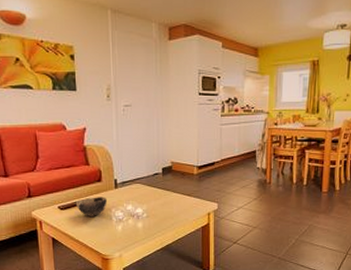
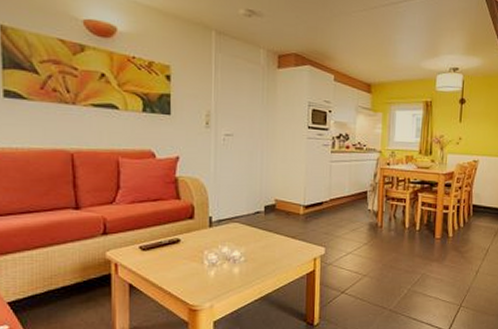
bowl: present [75,197,108,216] -> none [161,236,200,259]

